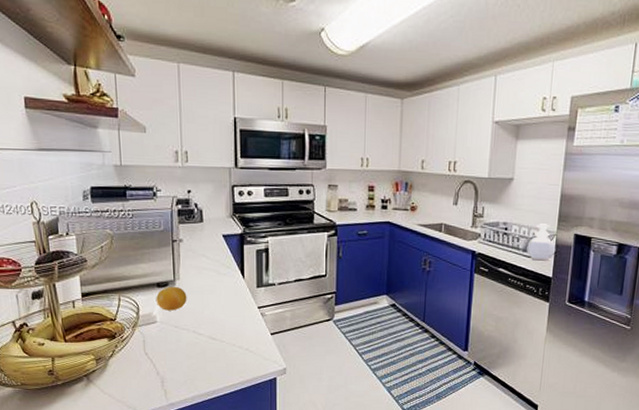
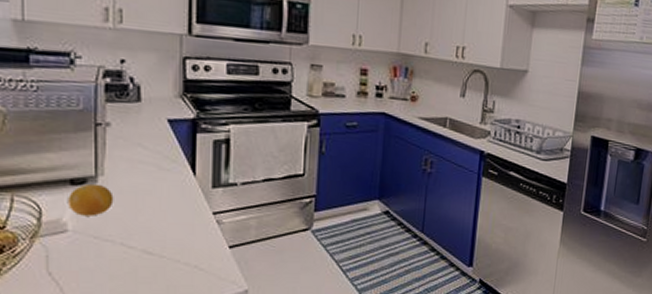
soap dispenser: present [527,223,556,261] -> none [540,123,572,165]

